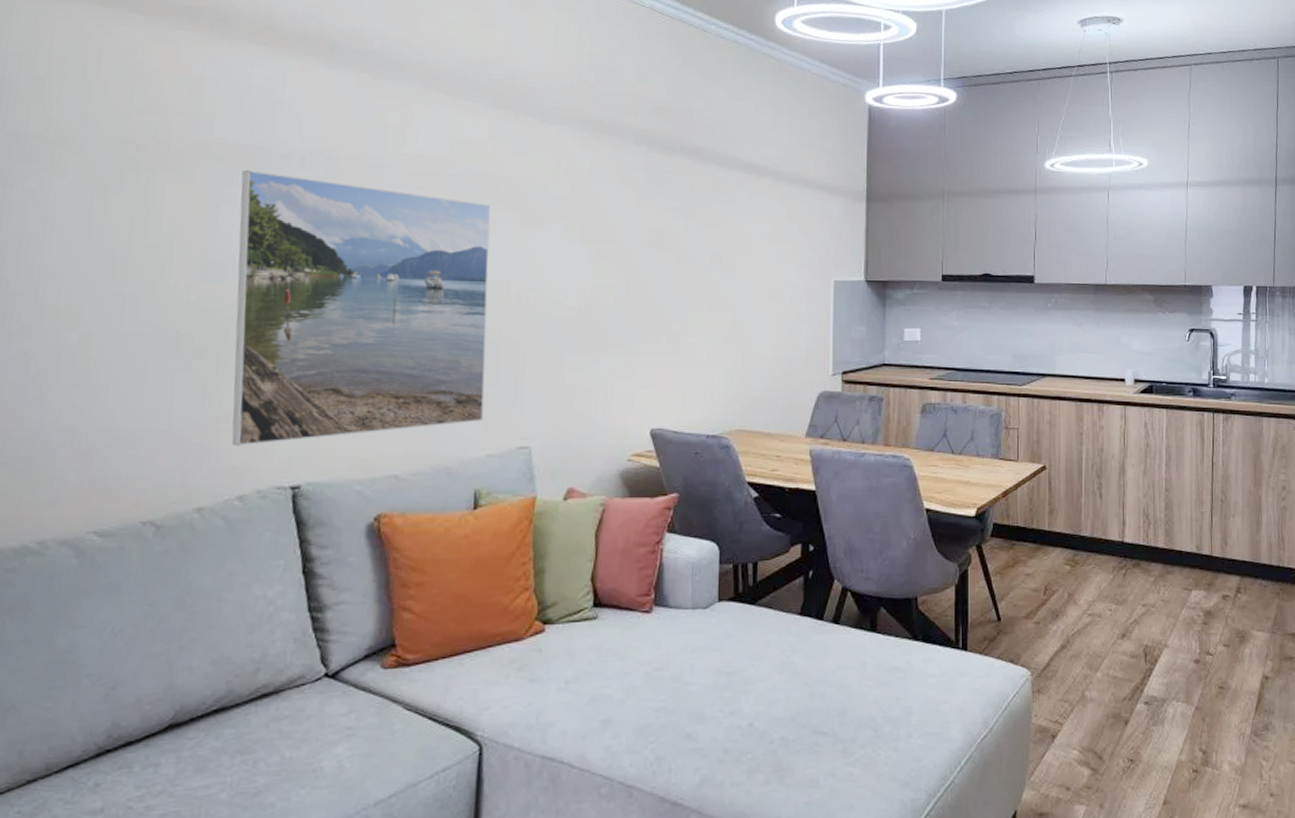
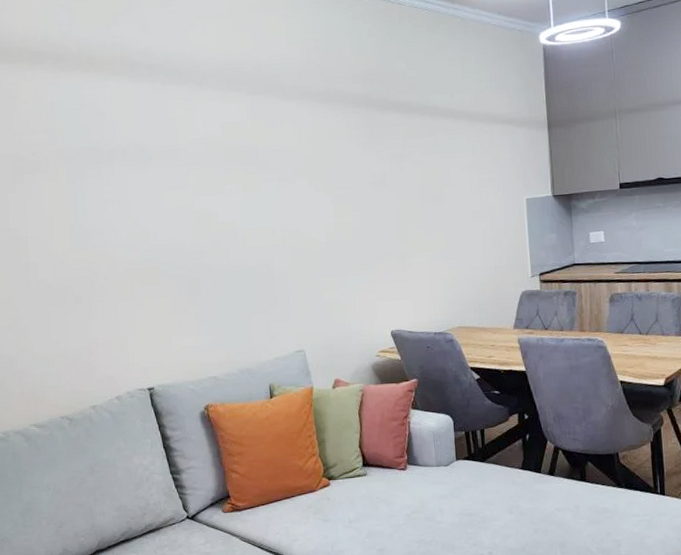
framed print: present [231,169,491,446] -> none [87,165,269,362]

